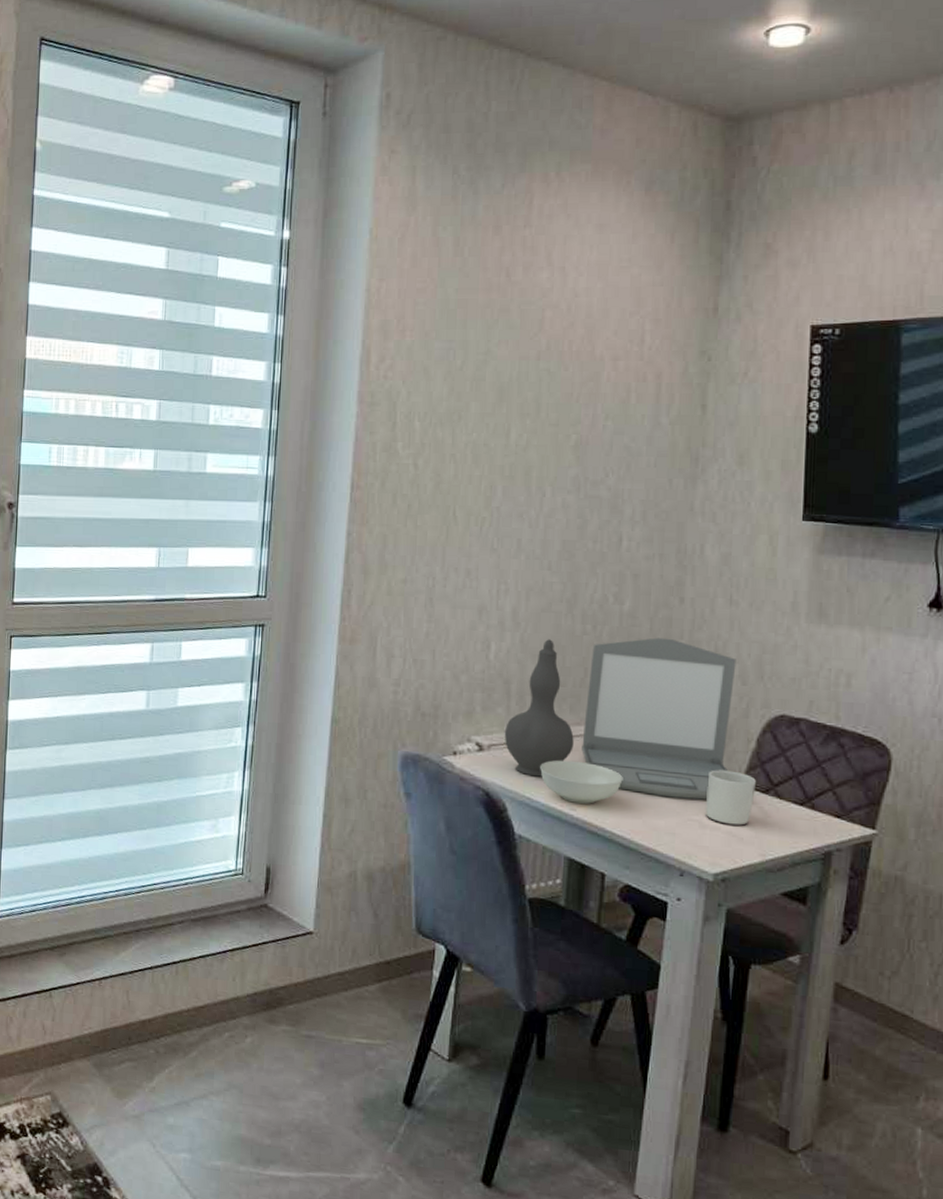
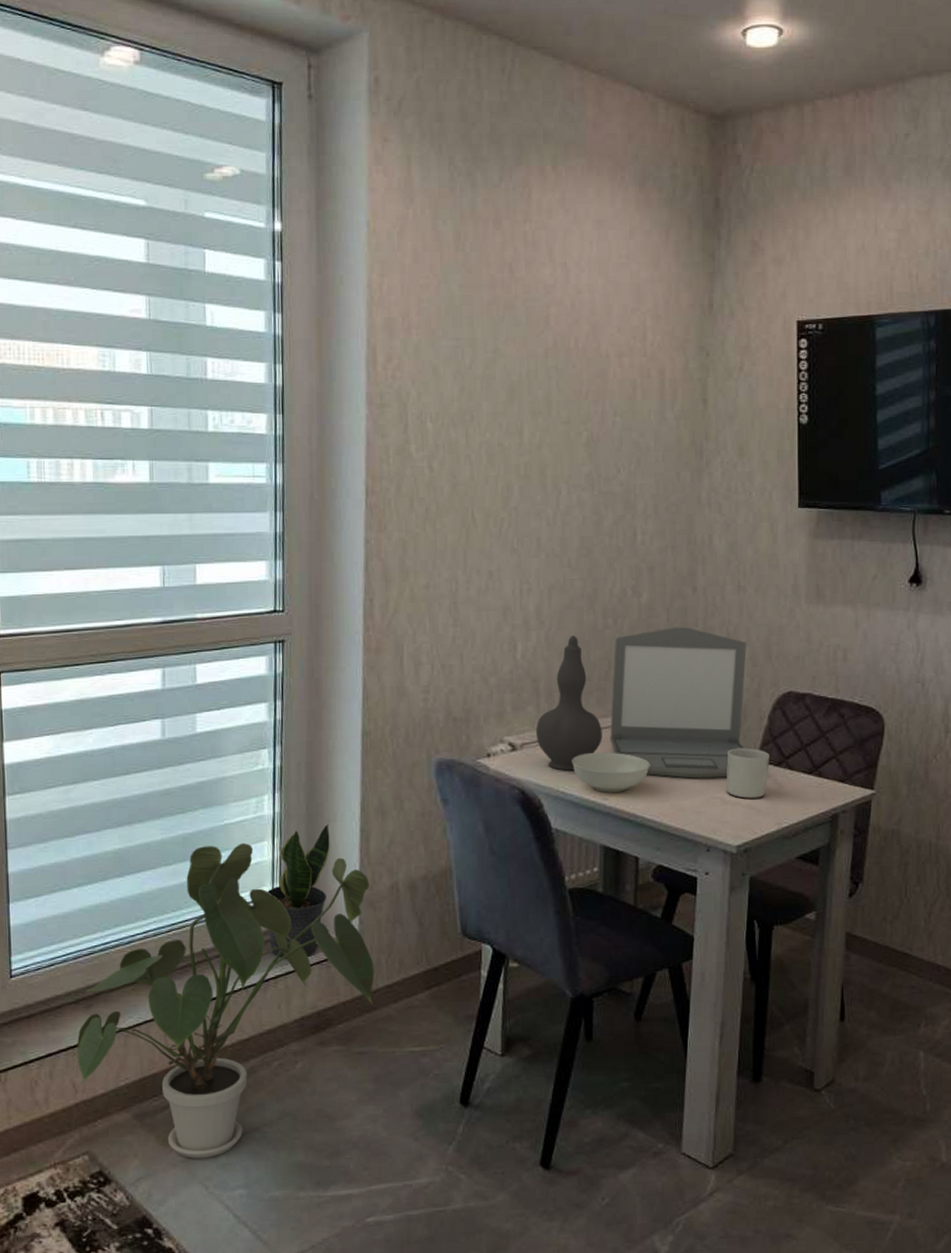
house plant: none [48,815,328,1117] -> present [76,842,375,1158]
potted plant: none [229,806,294,933] -> present [267,824,330,958]

